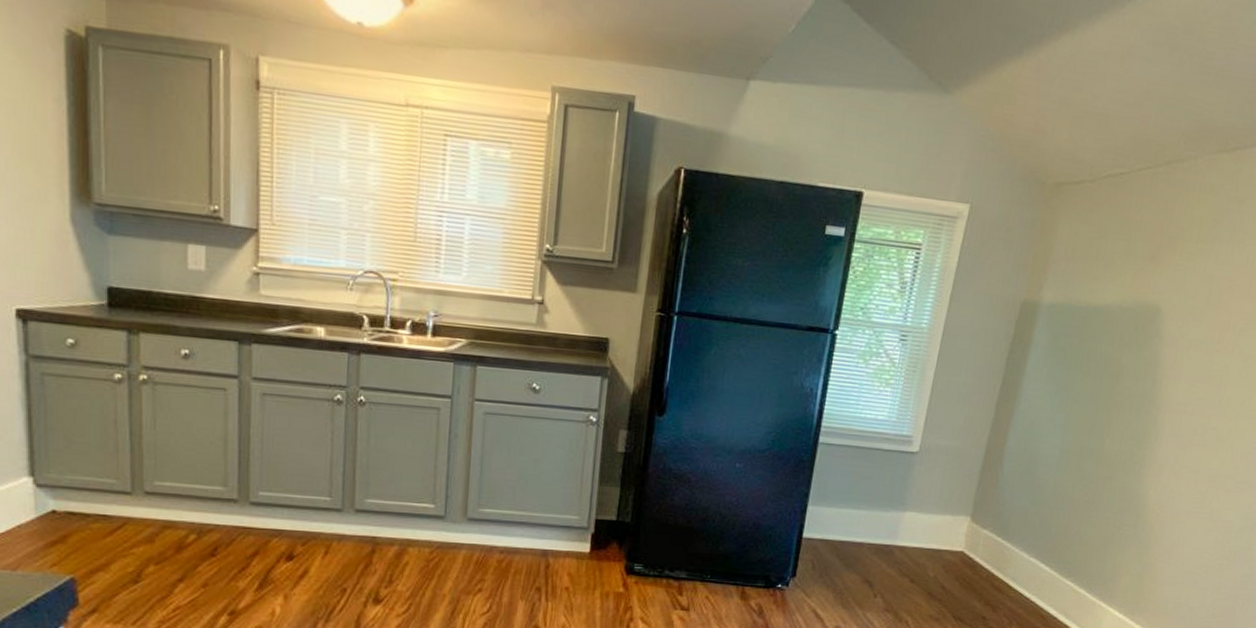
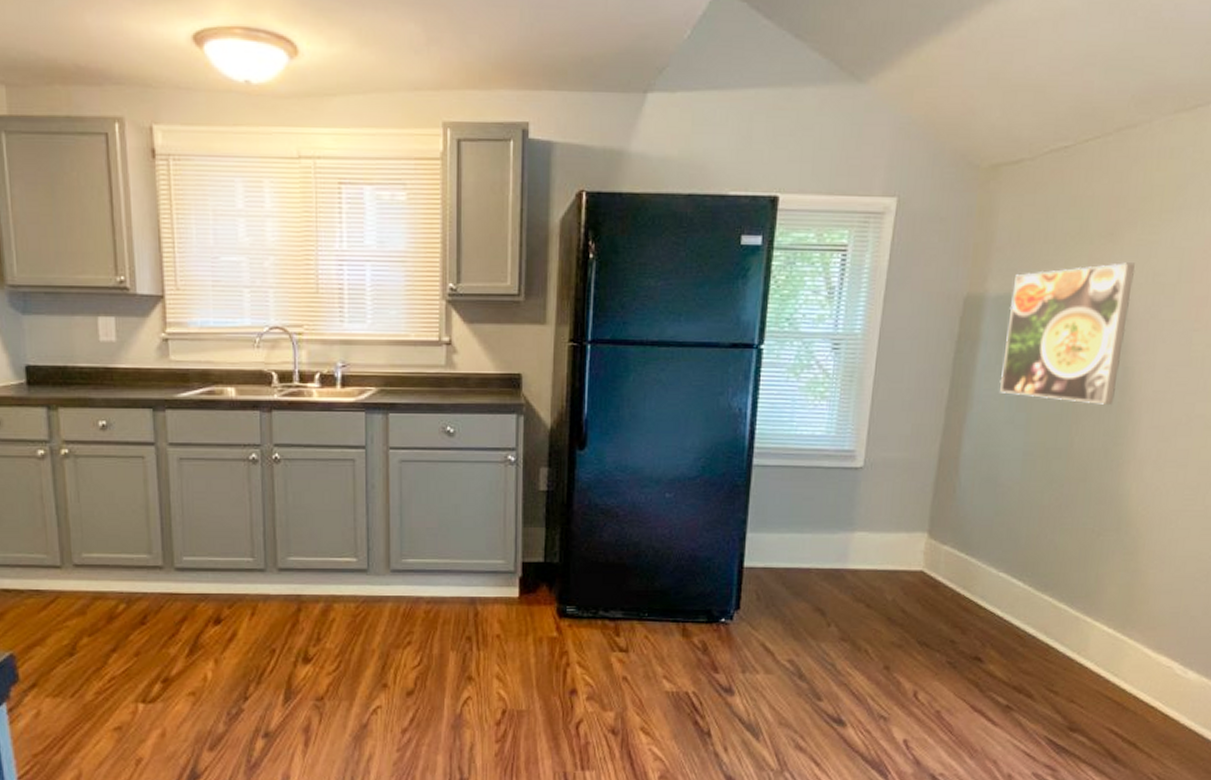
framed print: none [1045,284,1171,413] -> present [999,263,1135,406]

